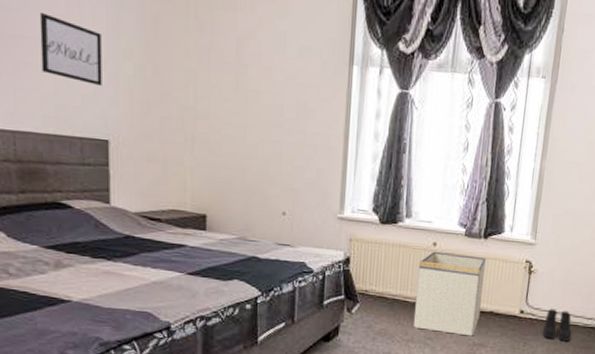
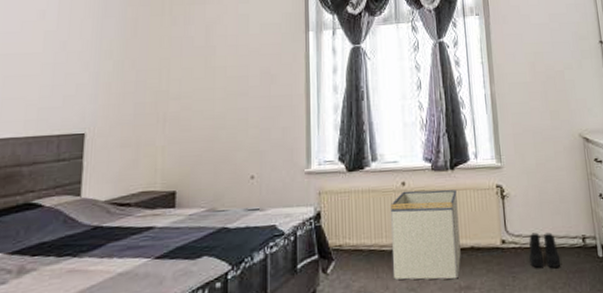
wall art: present [39,13,102,87] -> none [29,32,86,86]

